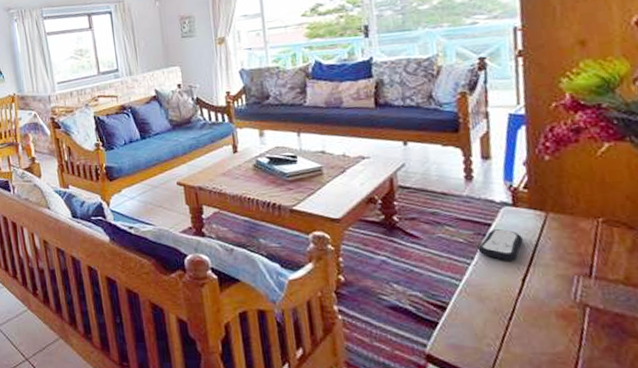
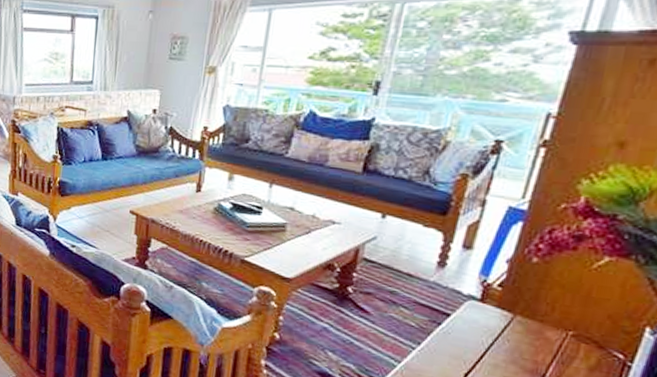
remote control: present [477,229,523,261] -> none [427,320,480,355]

